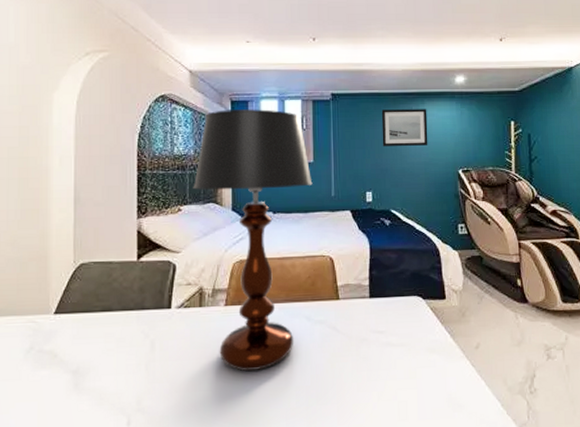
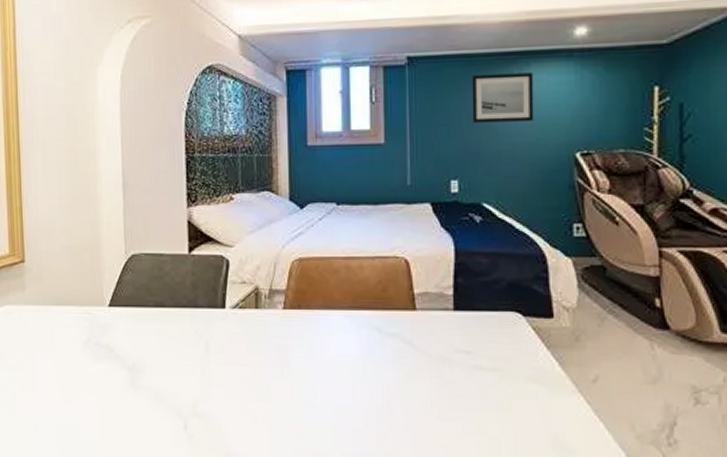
table lamp: present [193,109,313,371] -> none [245,79,384,384]

